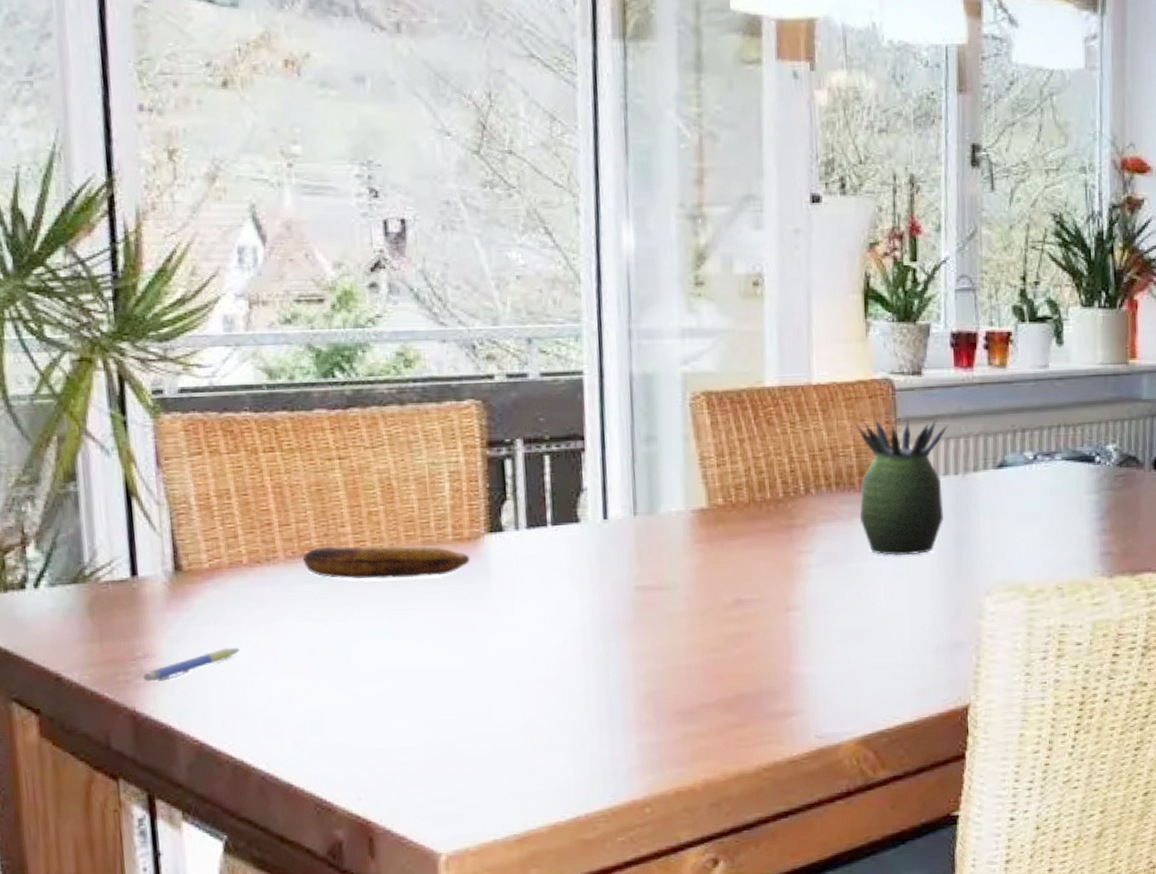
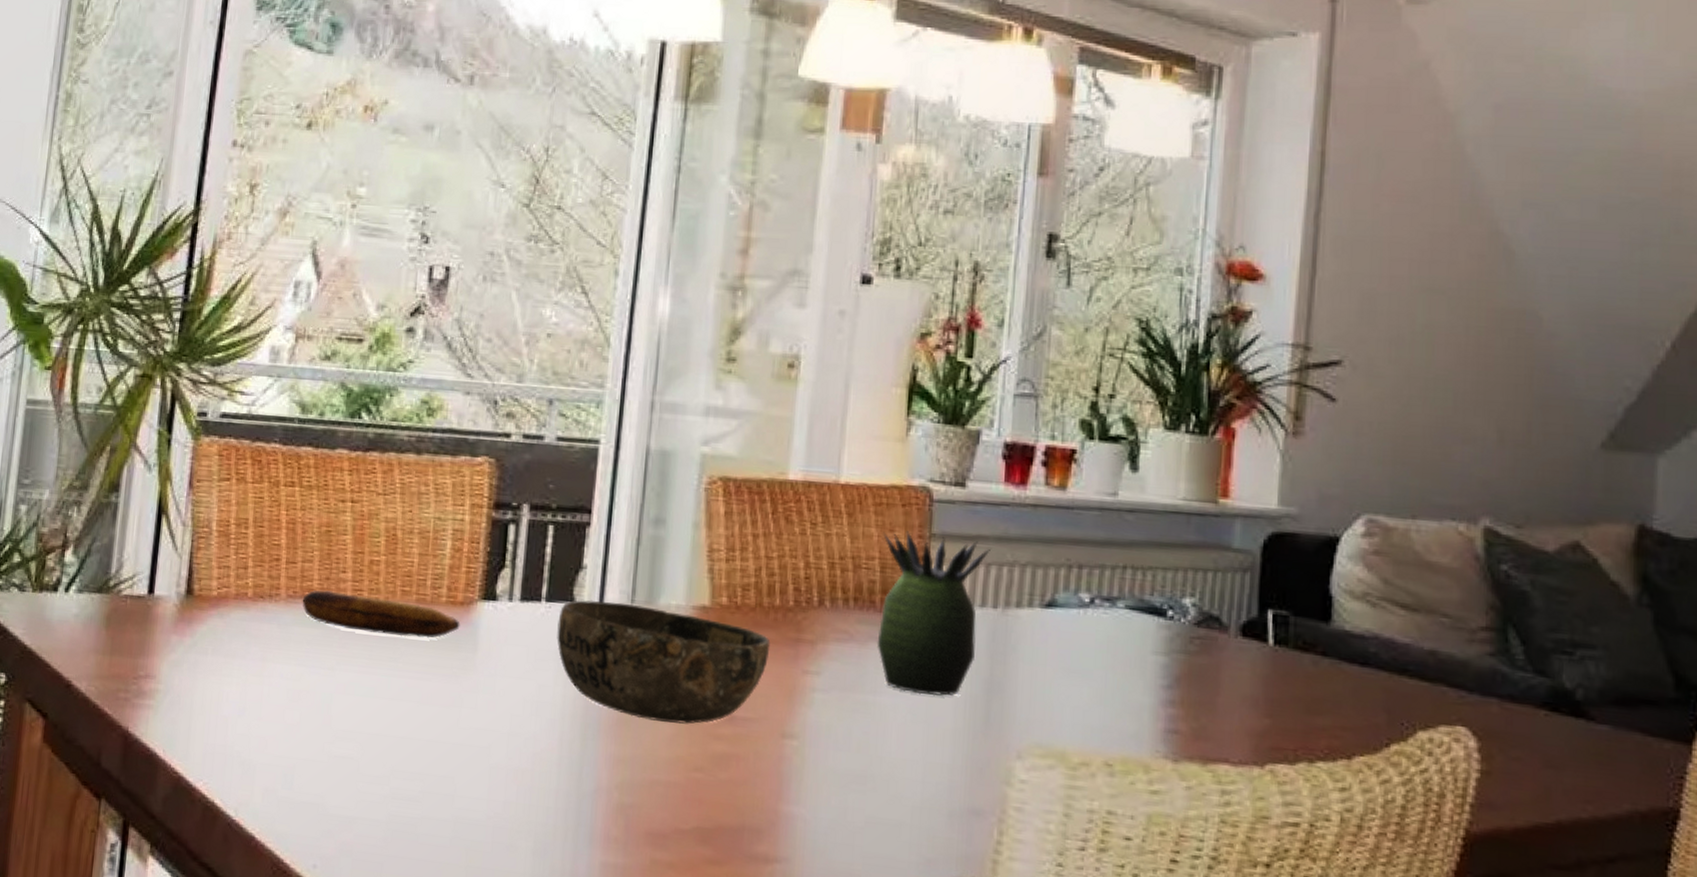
pen: present [142,647,240,682] -> none [140,680,231,706]
bowl: none [566,516,767,616] -> present [557,600,771,724]

